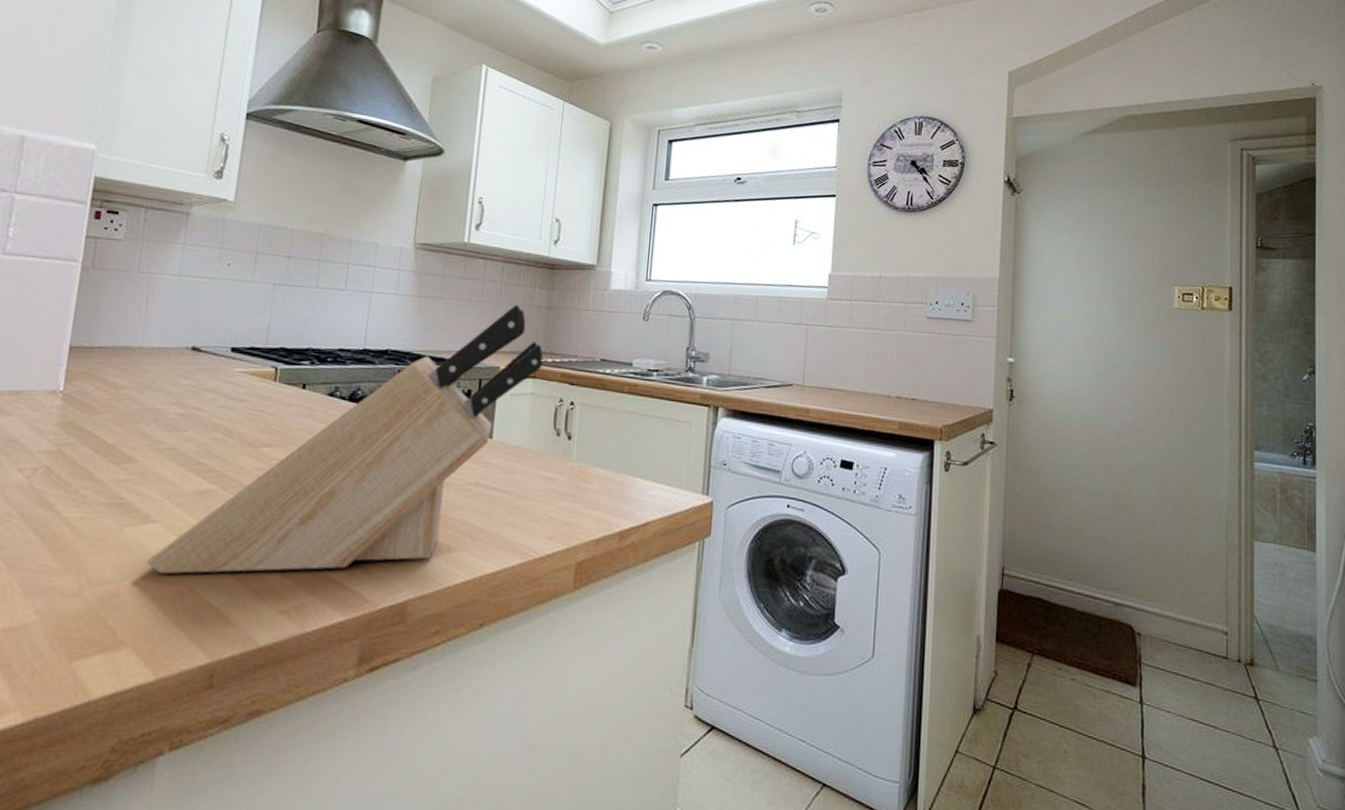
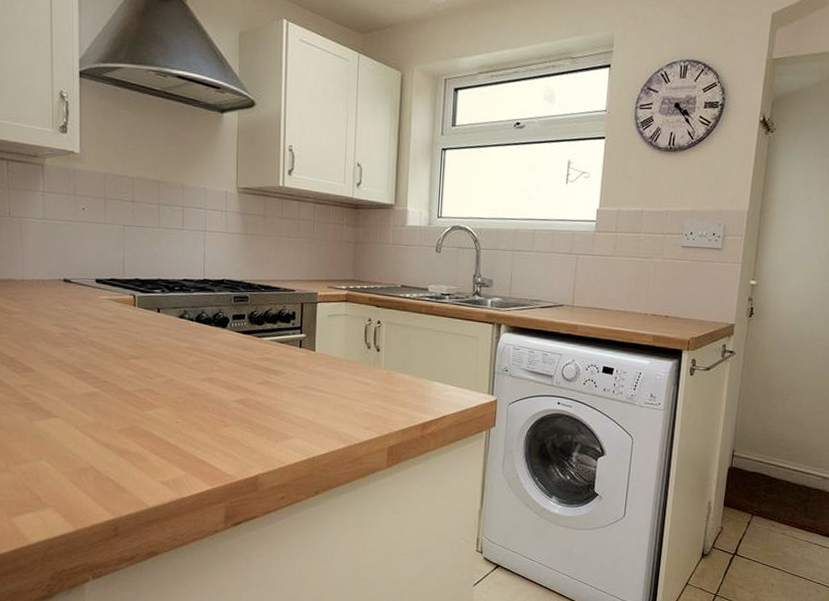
knife block: present [147,304,544,575] -> none [55,240,353,456]

